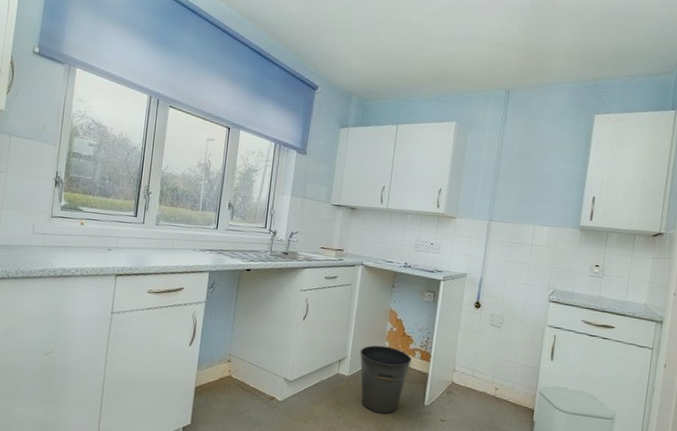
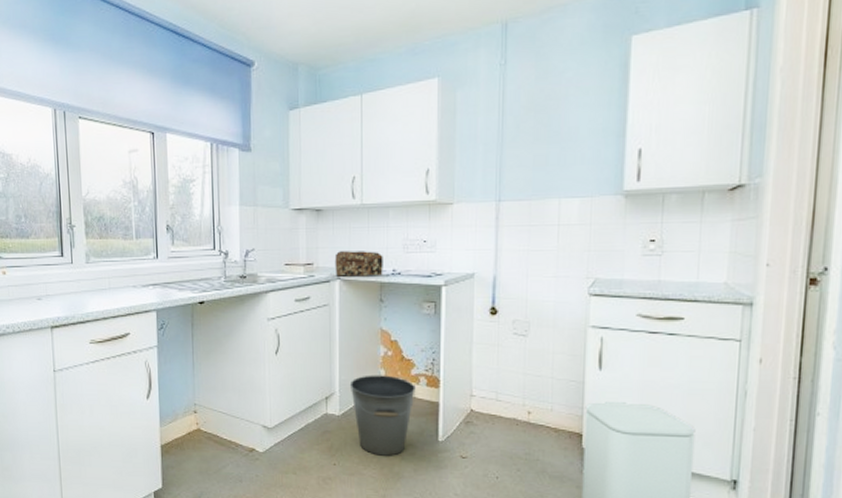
bread loaf: none [360,243,399,267] -> present [334,251,383,277]

